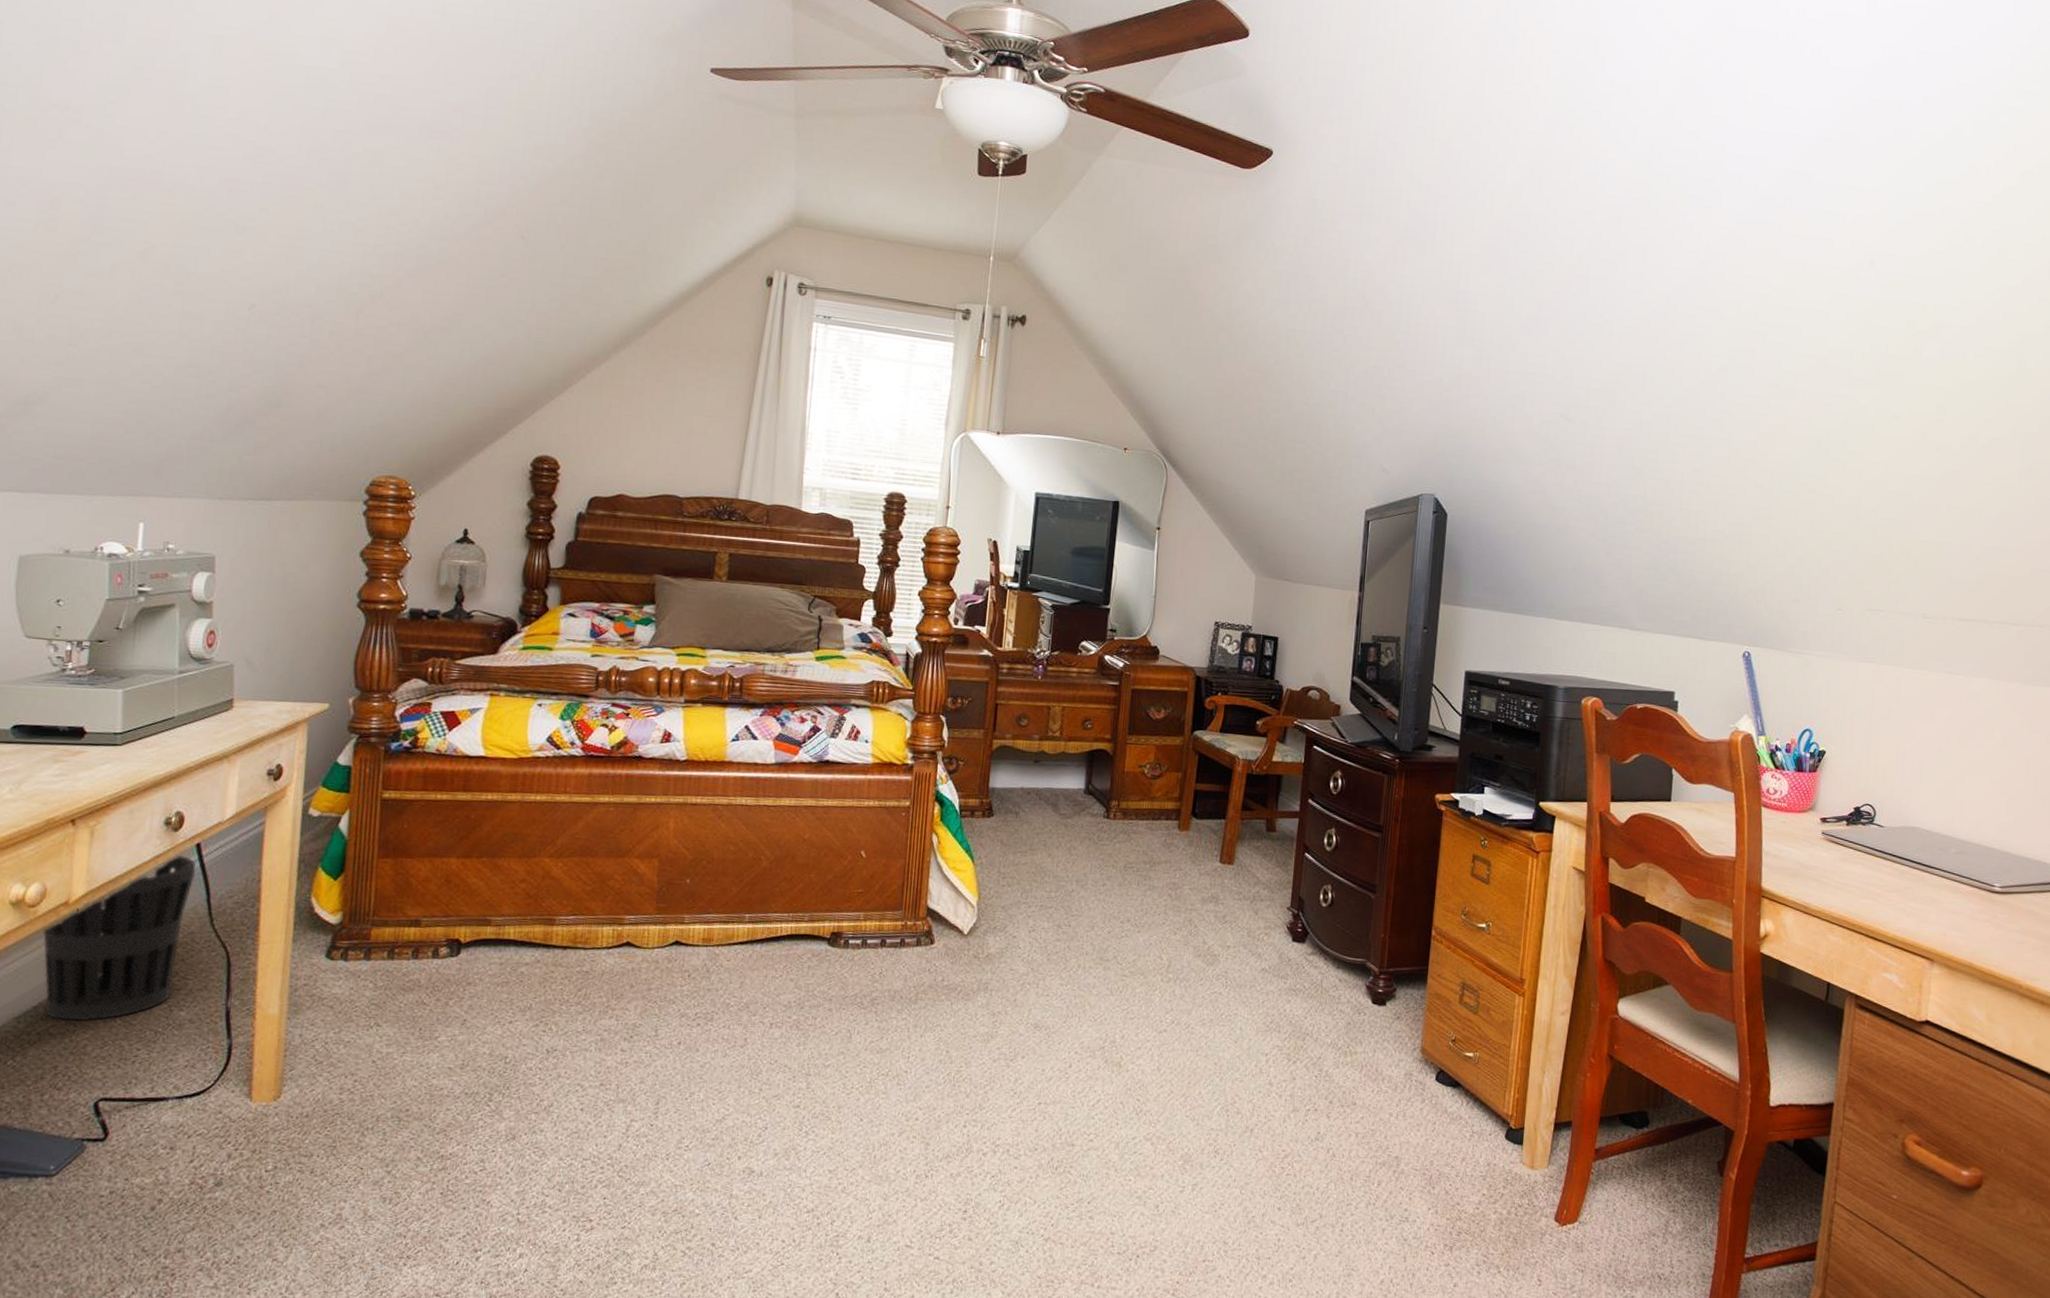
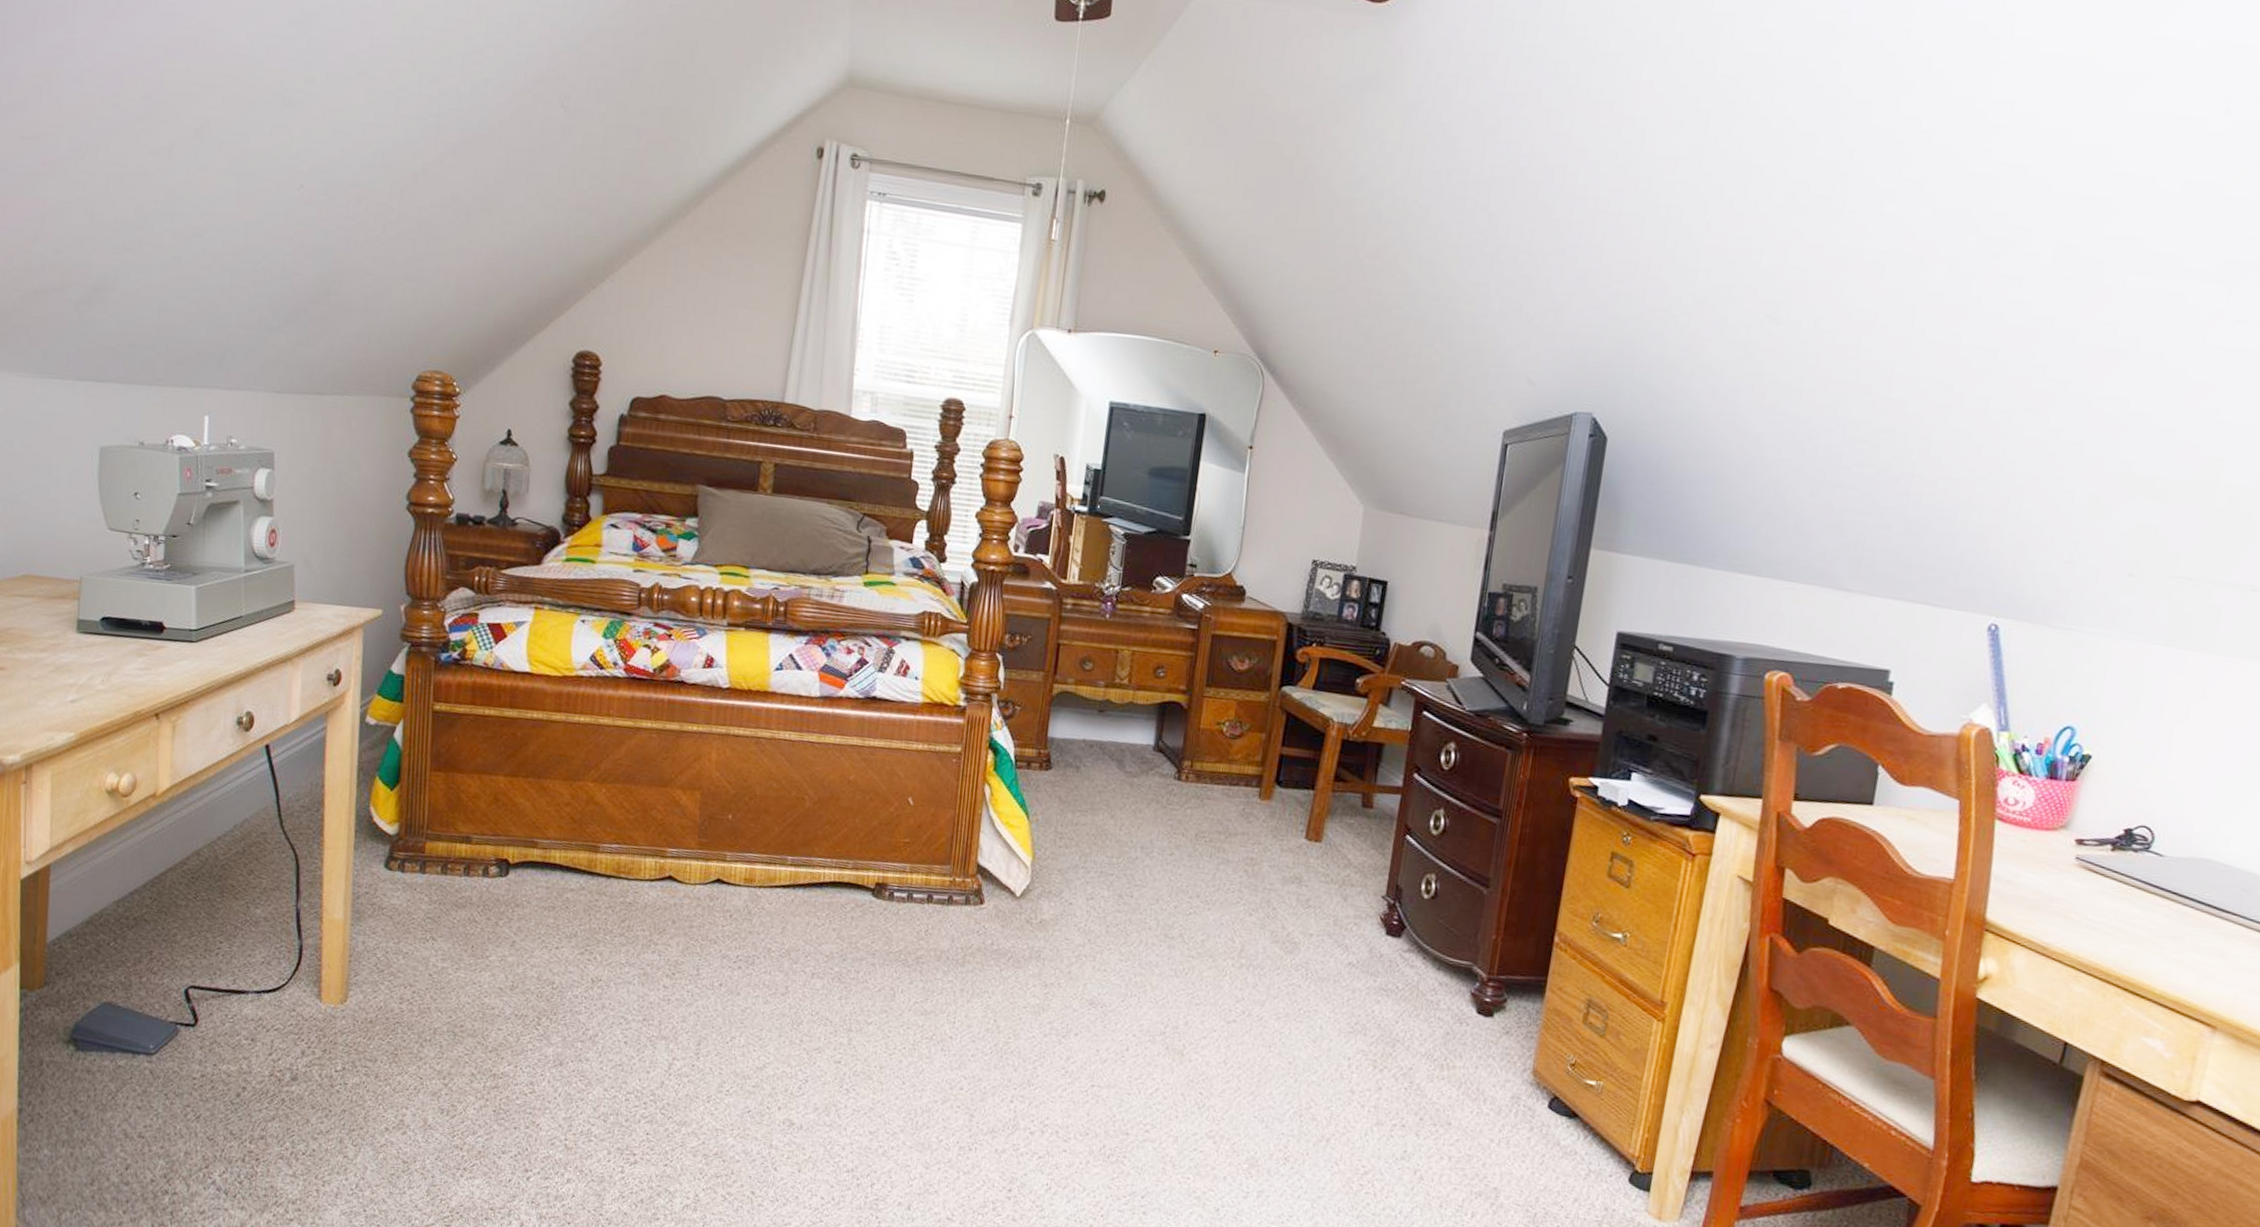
wastebasket: present [42,854,196,1021] -> none [135,754,266,911]

